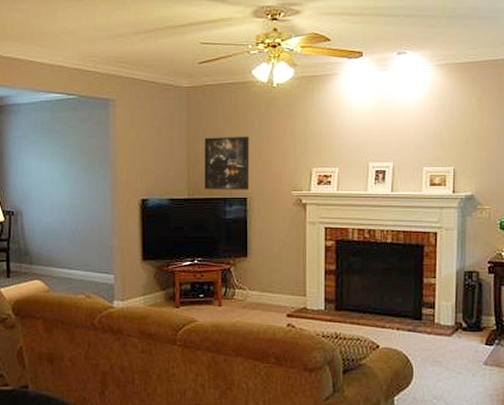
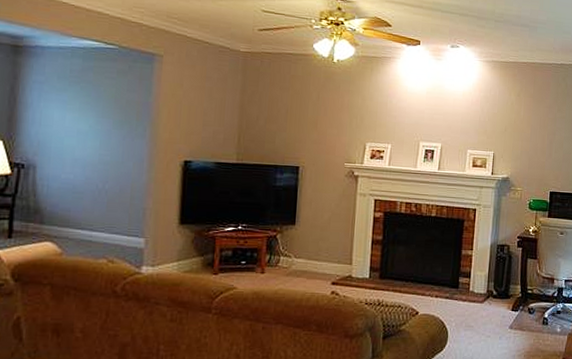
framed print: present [204,136,250,190] -> none [255,103,306,159]

